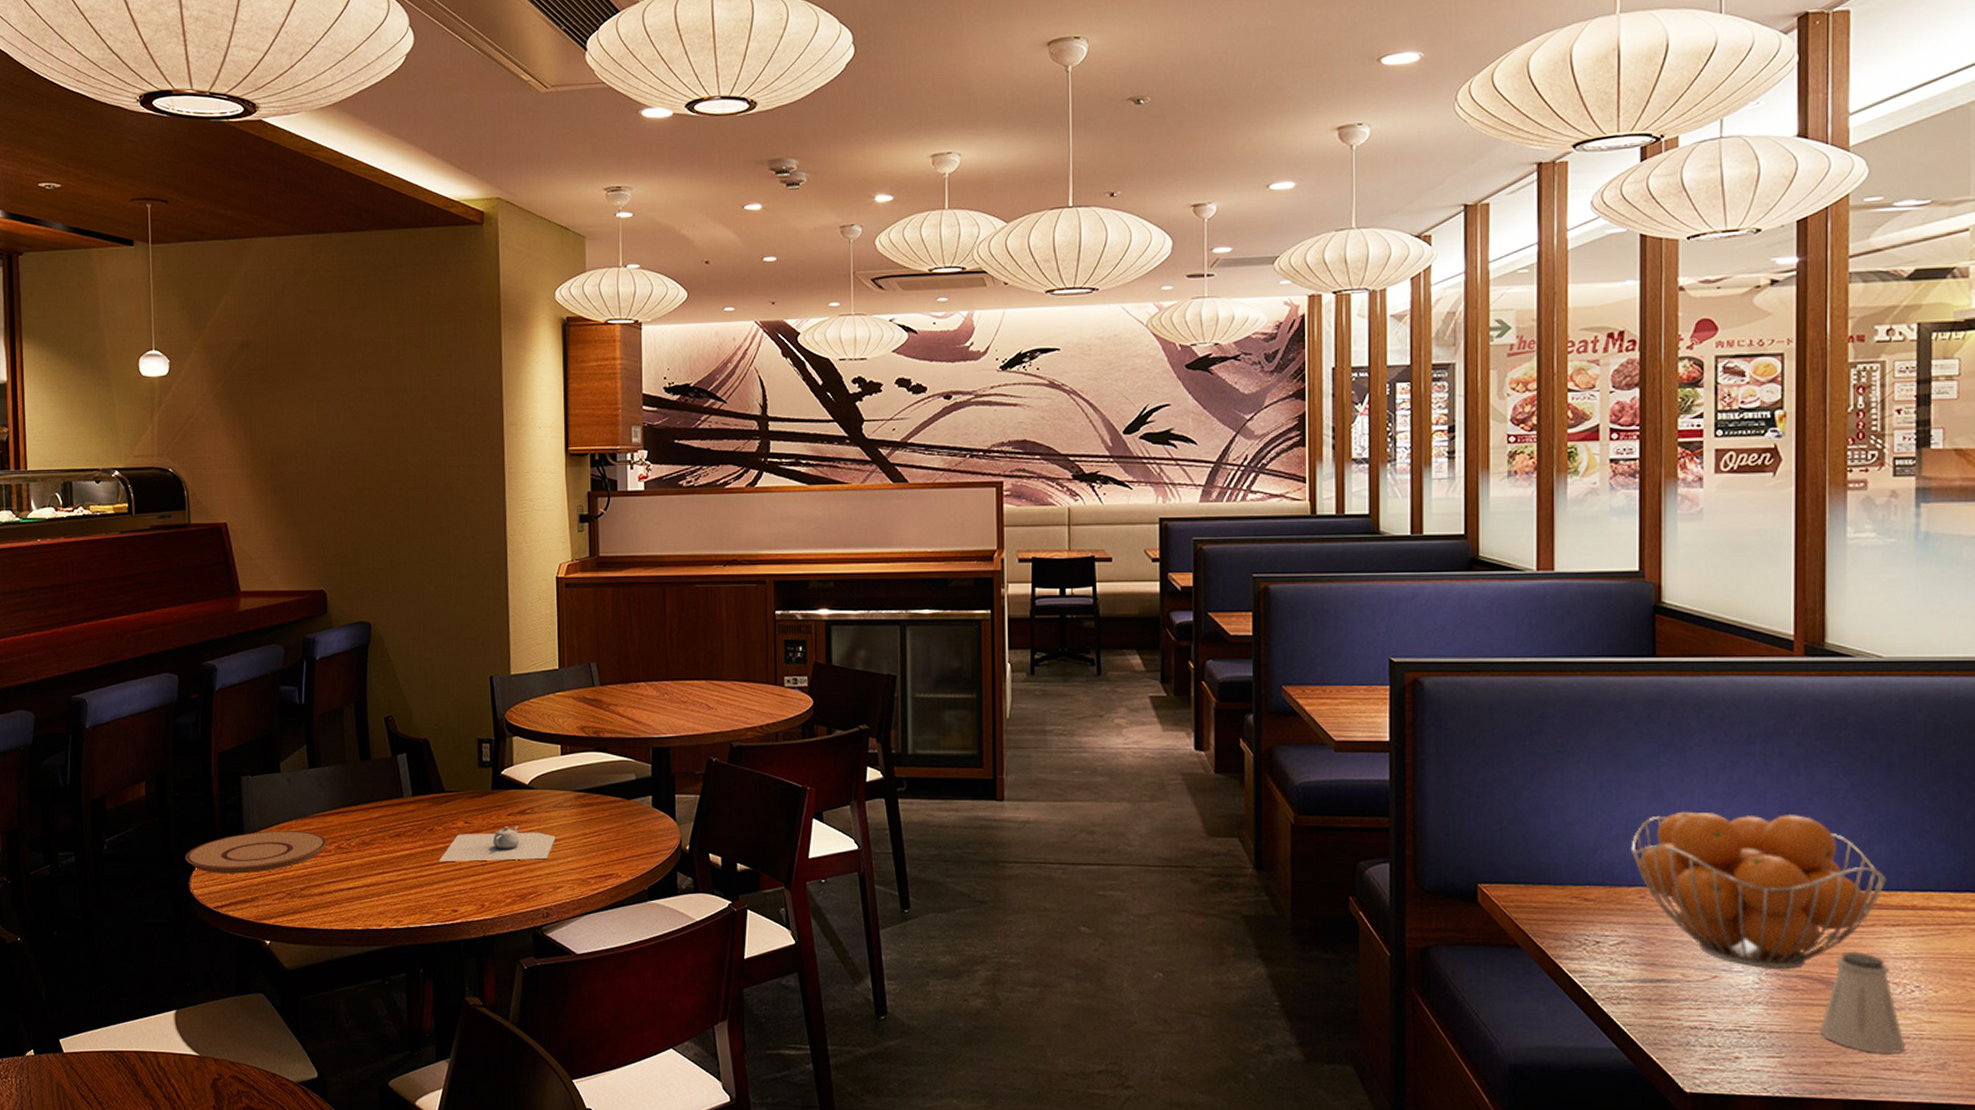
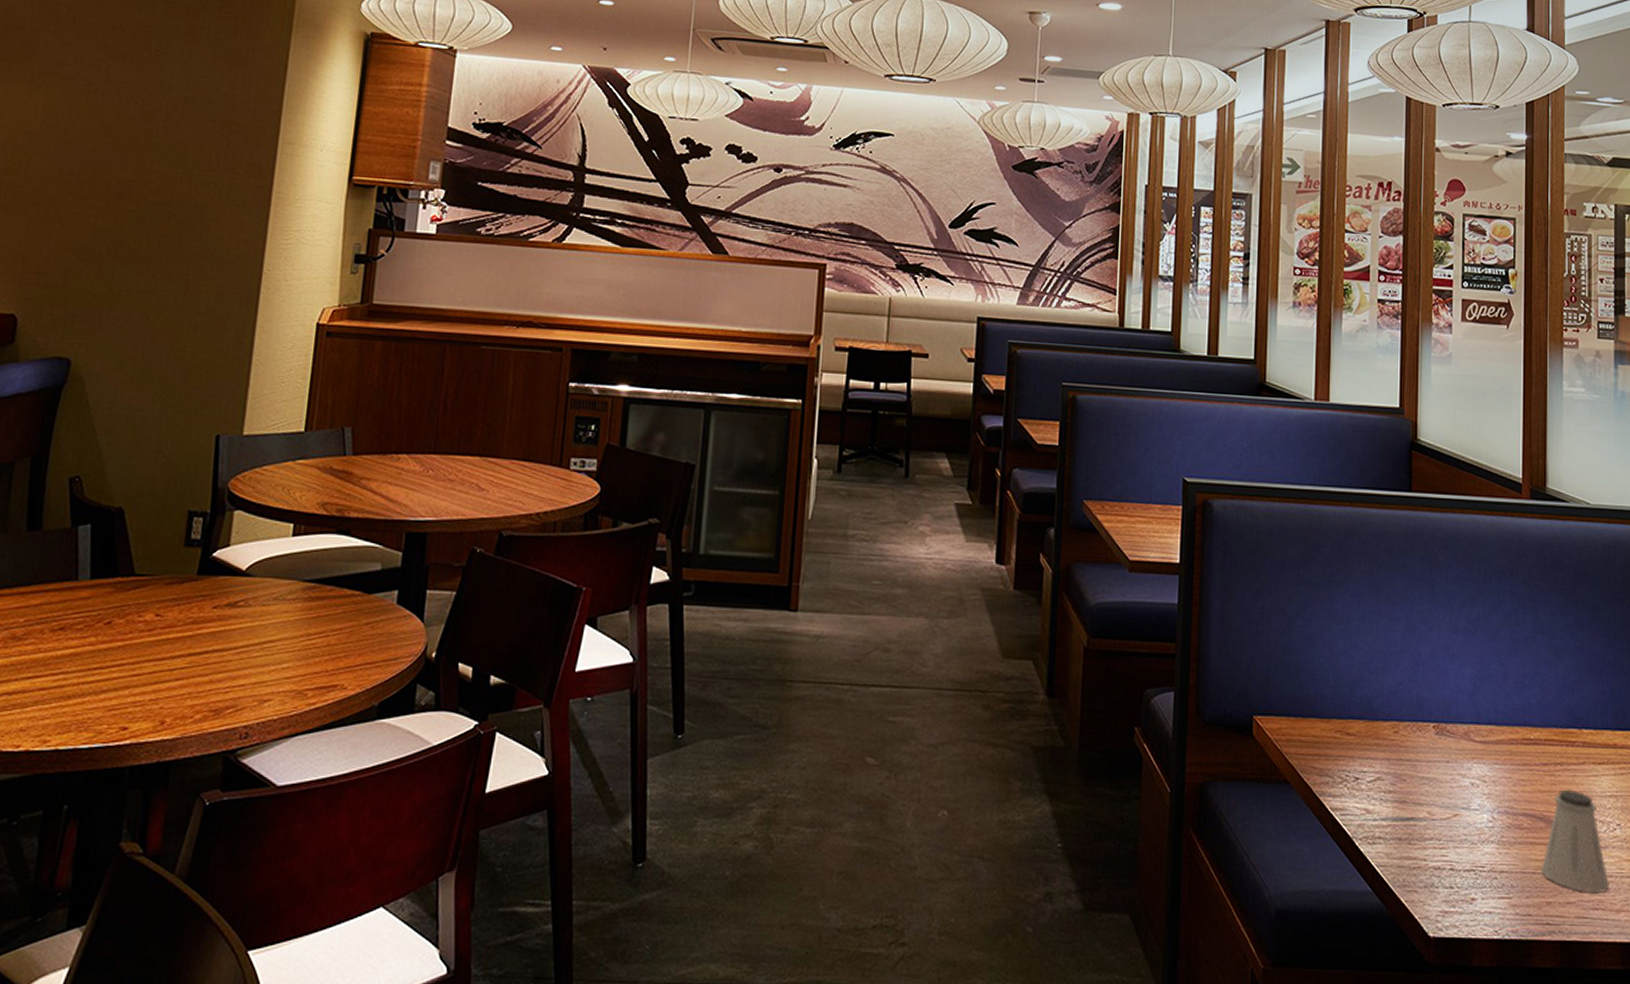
teapot: present [439,825,556,862] -> none [113,621,272,665]
fruit basket: present [1631,811,1886,970] -> none [1387,645,1594,808]

